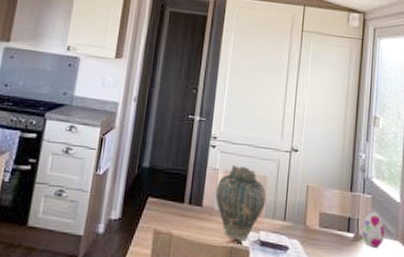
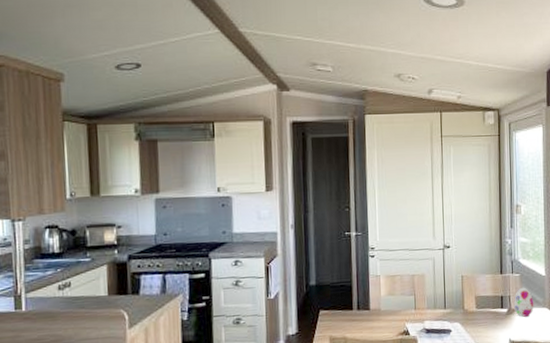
vase: present [215,164,266,242] -> none [380,269,426,333]

